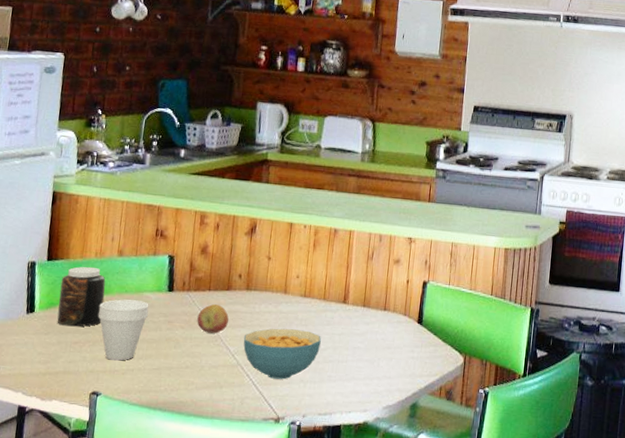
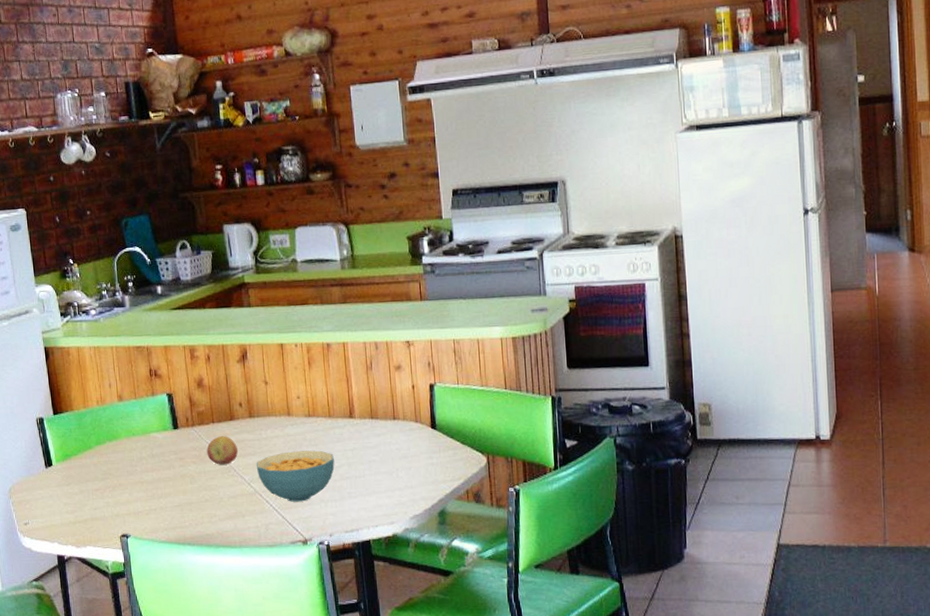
jar: present [57,266,106,327] -> none [70,415,116,475]
cup: present [98,299,149,361] -> none [110,442,159,503]

